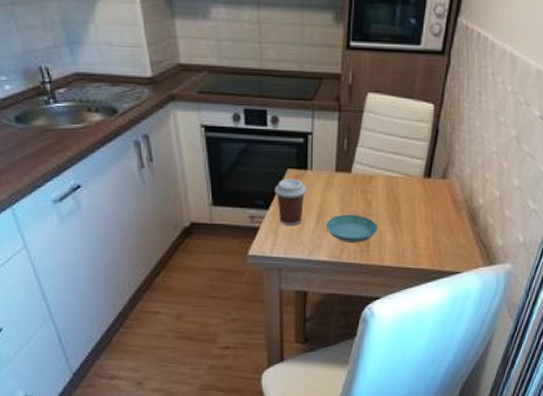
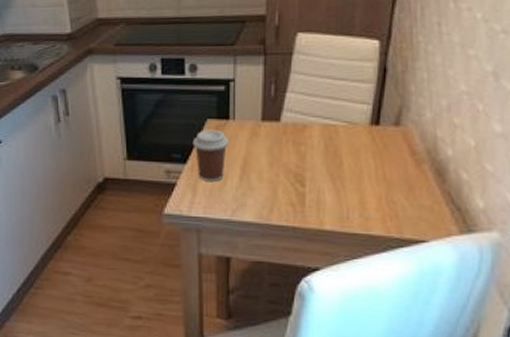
saucer: present [325,215,378,243] -> none [251,169,315,202]

